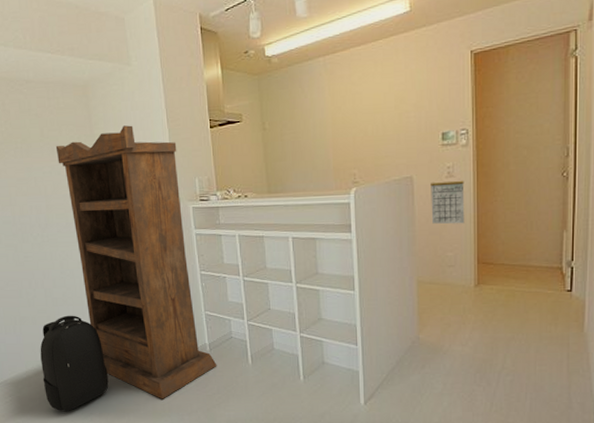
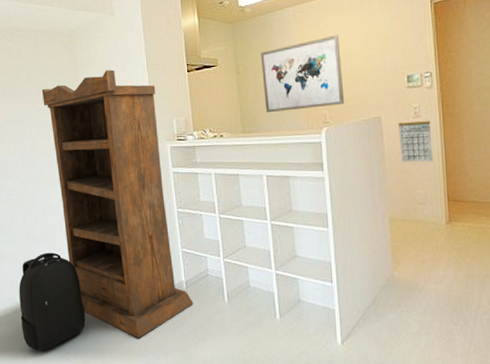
wall art: none [288,88,376,172] -> present [261,35,345,113]

